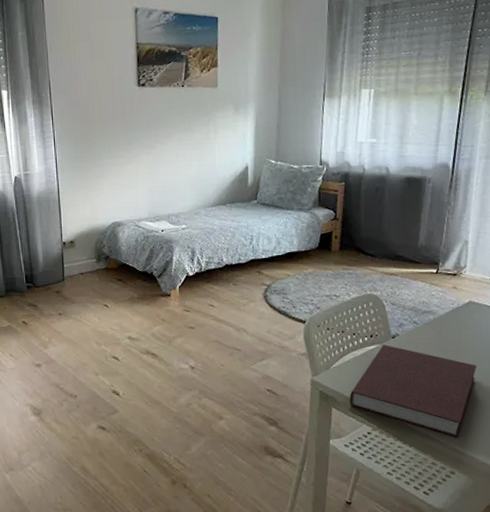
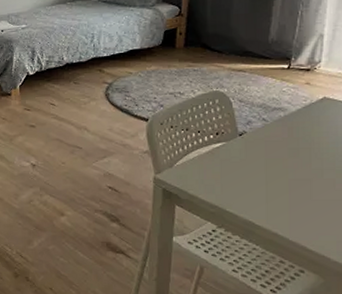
notebook: present [349,345,477,438] -> none [193,142,331,236]

